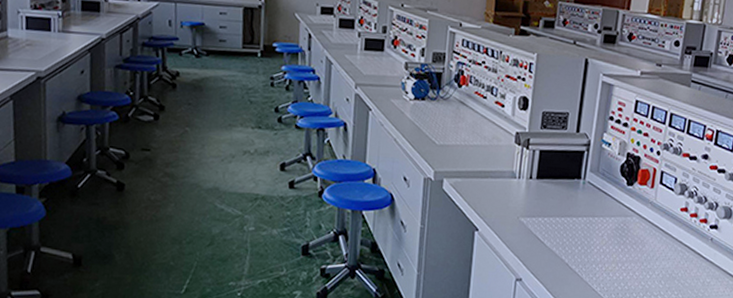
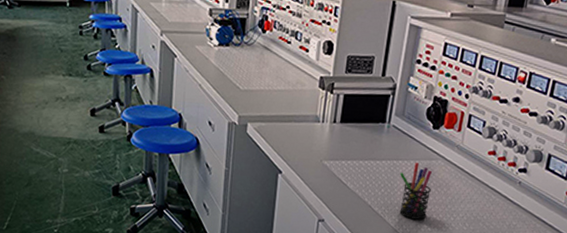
pen holder: none [595,218,628,278] -> present [399,162,432,220]

